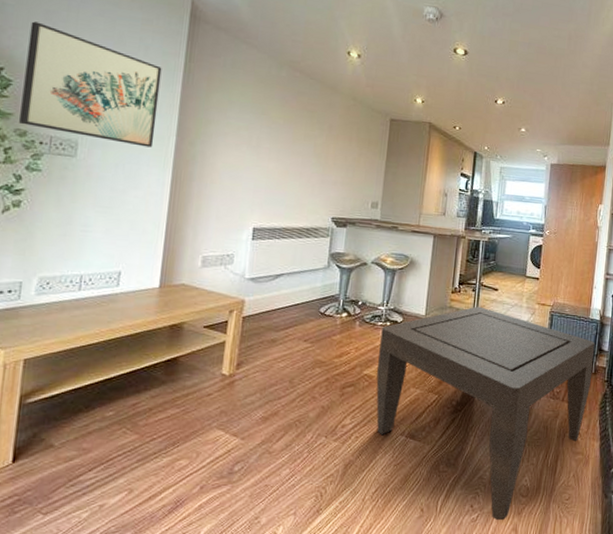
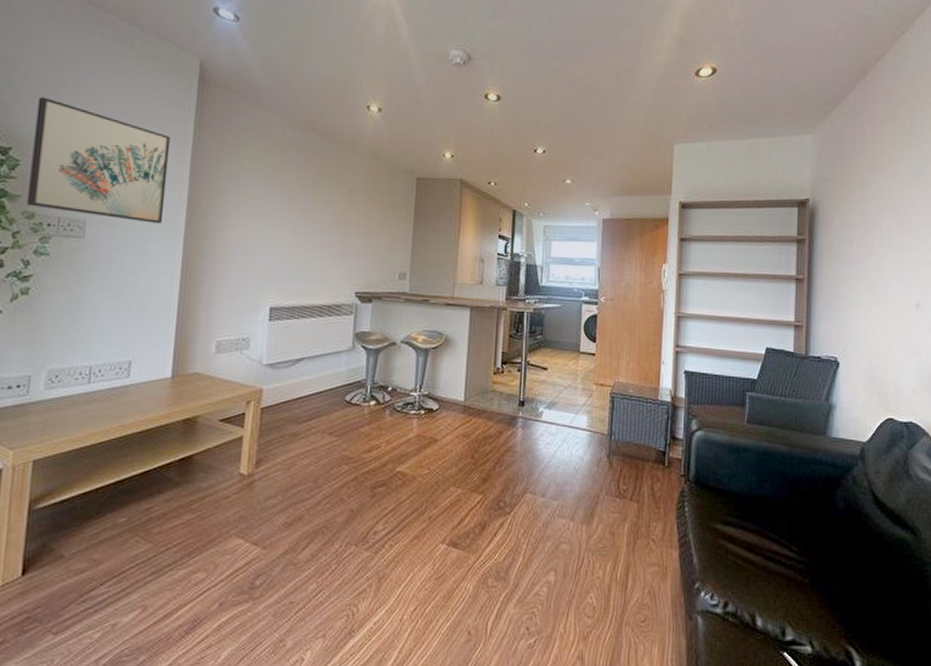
coffee table: present [376,306,595,521] -> none [411,389,667,647]

